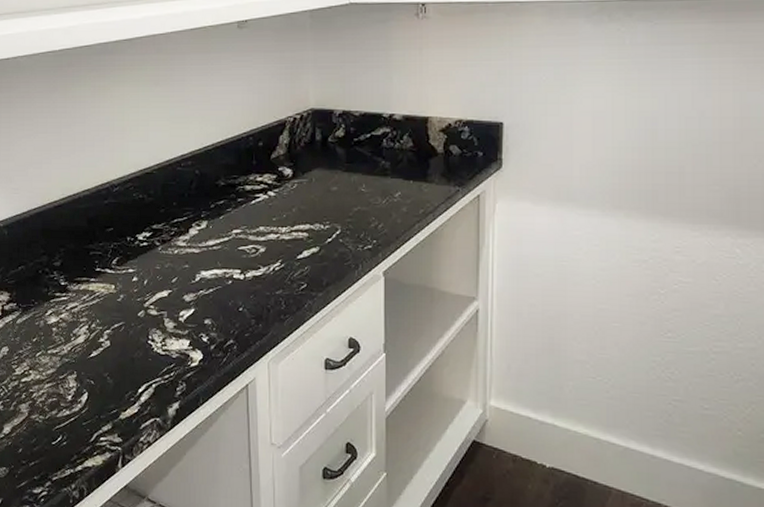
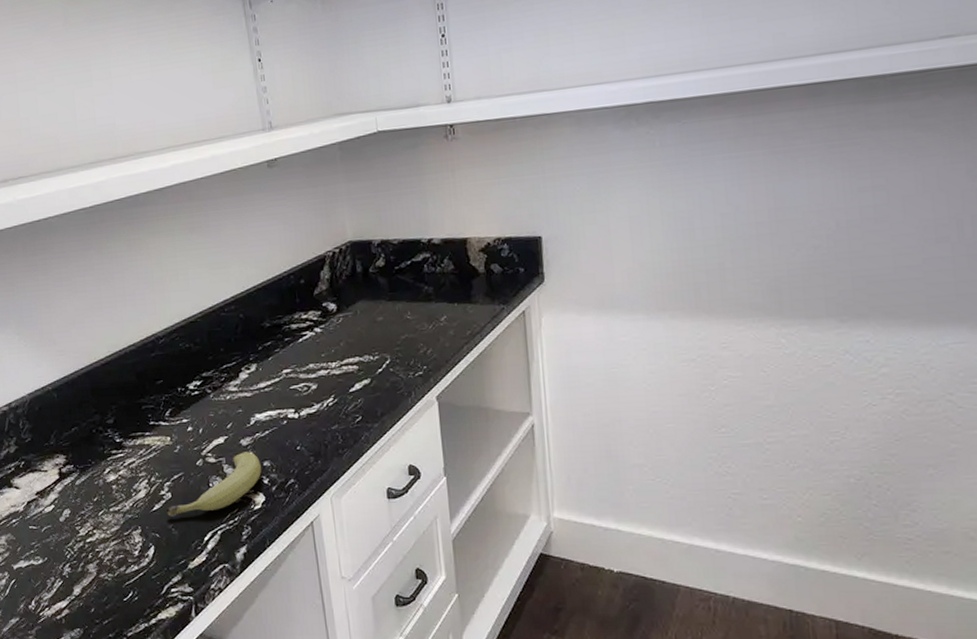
fruit: none [101,307,202,365] -> present [164,451,261,517]

